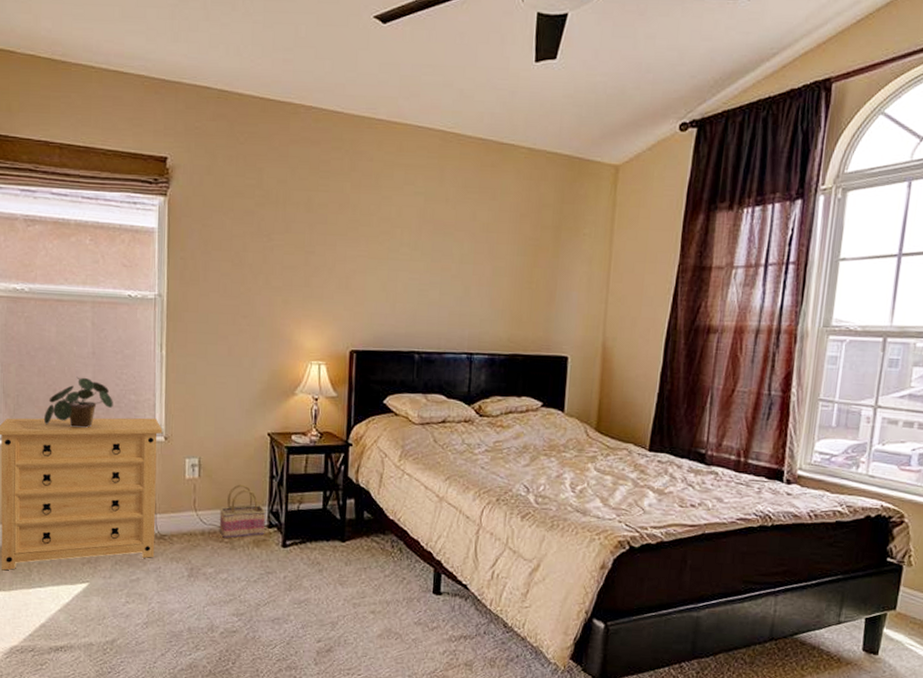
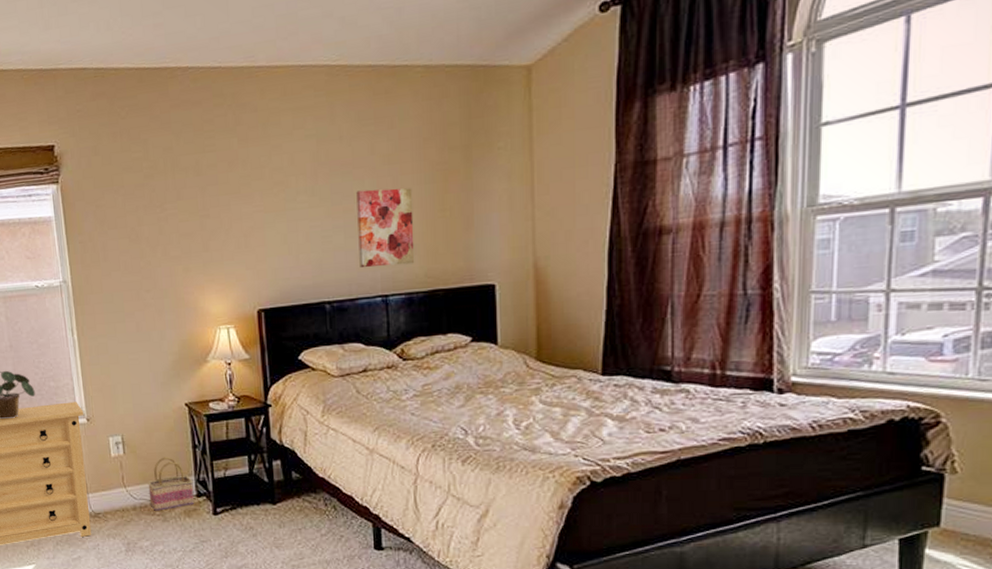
wall art: none [450,252,506,328] -> present [356,188,415,268]

